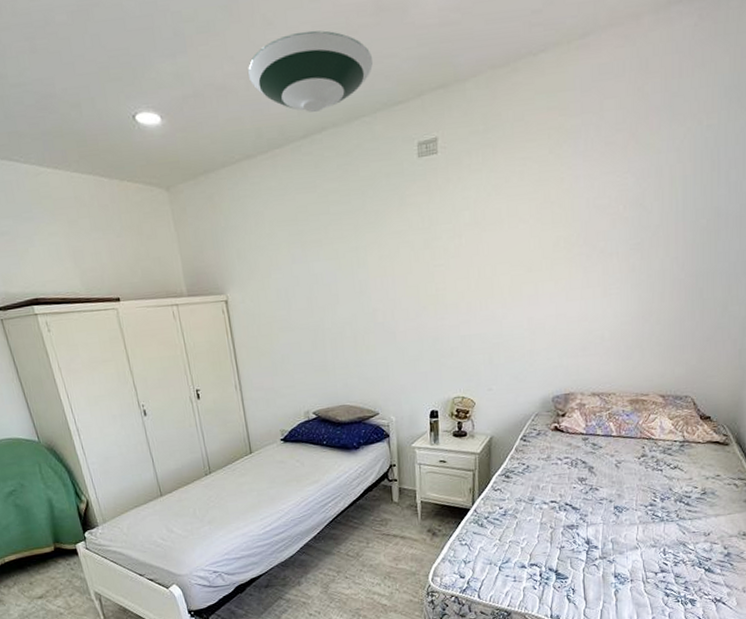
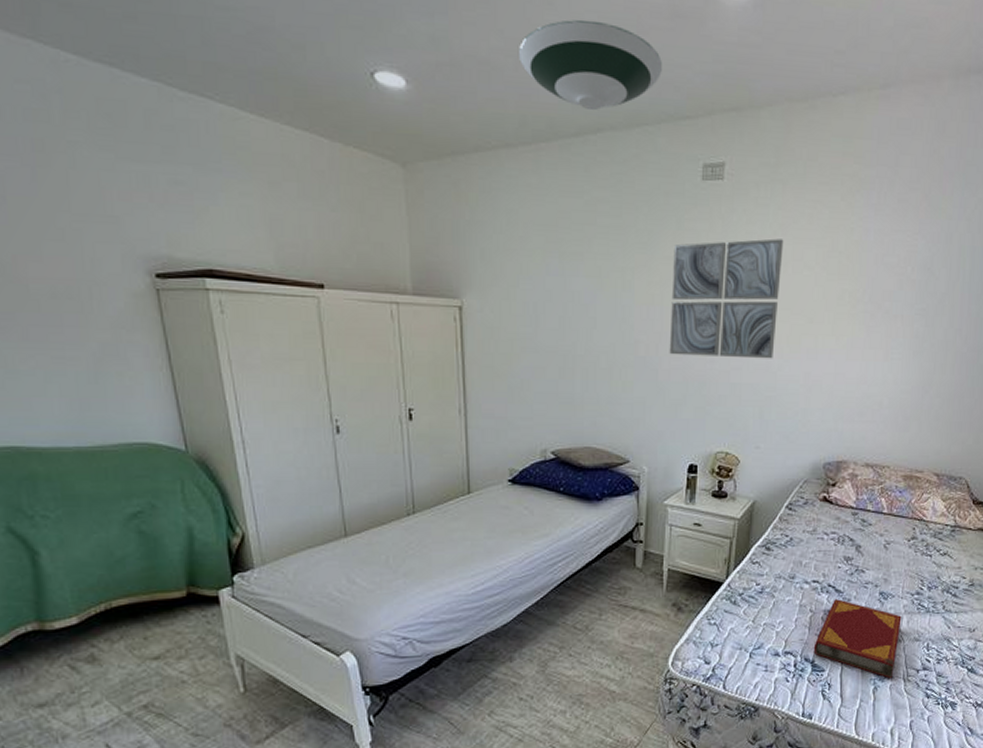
wall art: none [399,199,499,318] -> present [669,238,784,359]
hardback book: none [556,515,637,582] -> present [813,599,902,679]

